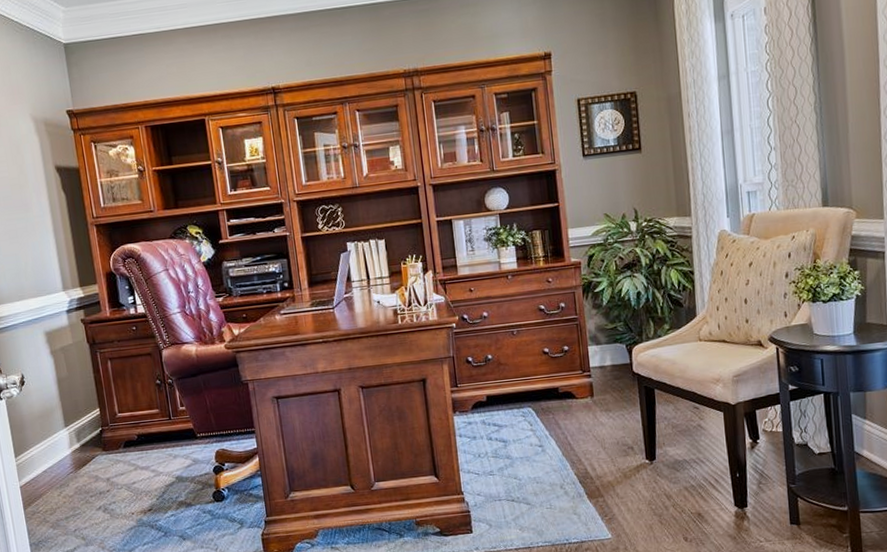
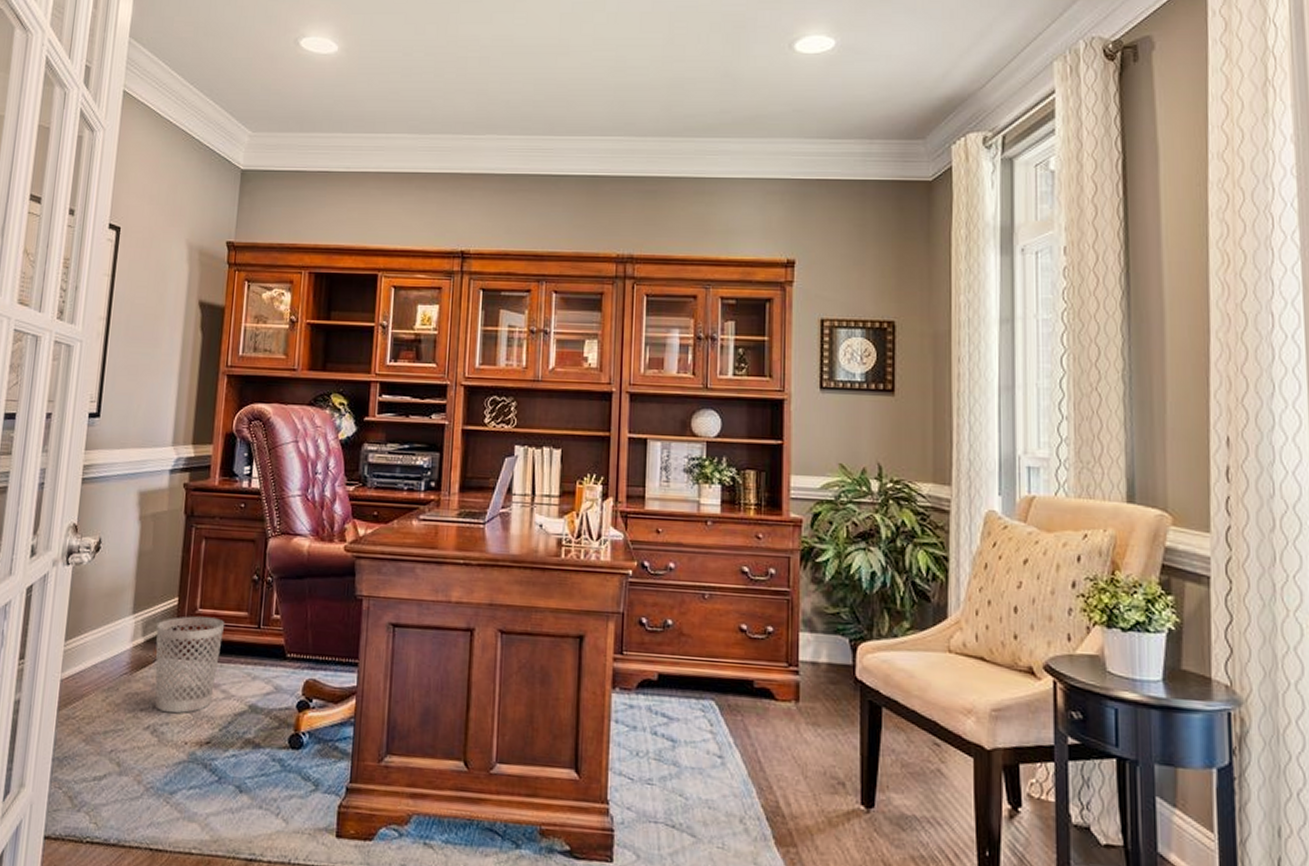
wastebasket: none [87,418,145,495] -> present [155,616,225,714]

